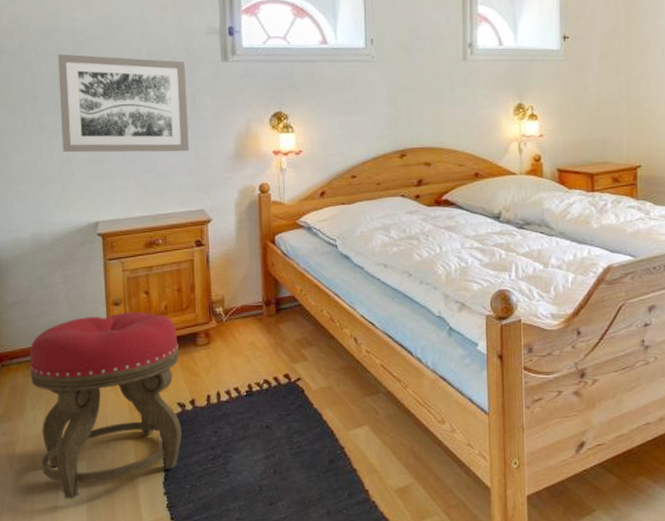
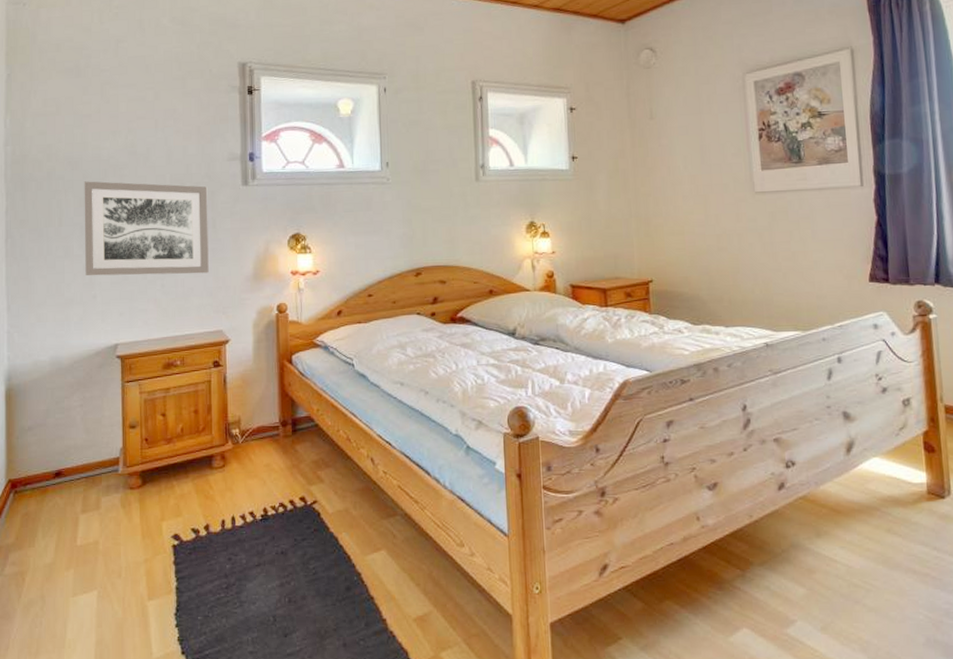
stool: present [29,312,182,499] -> none [44,434,195,633]

